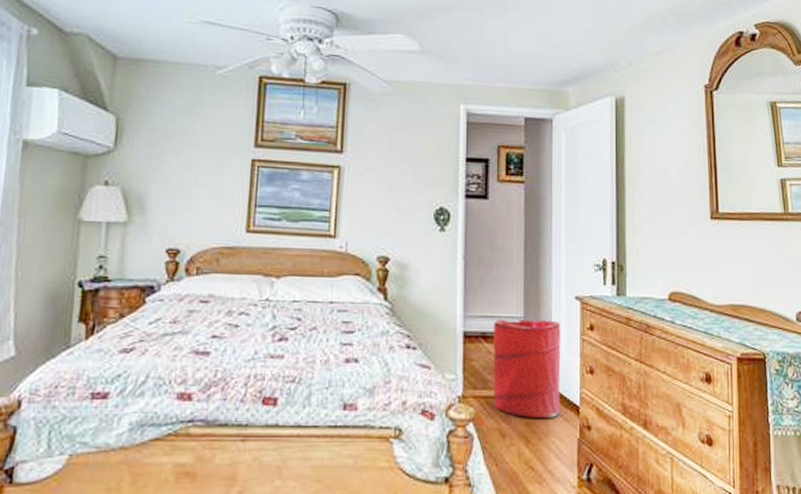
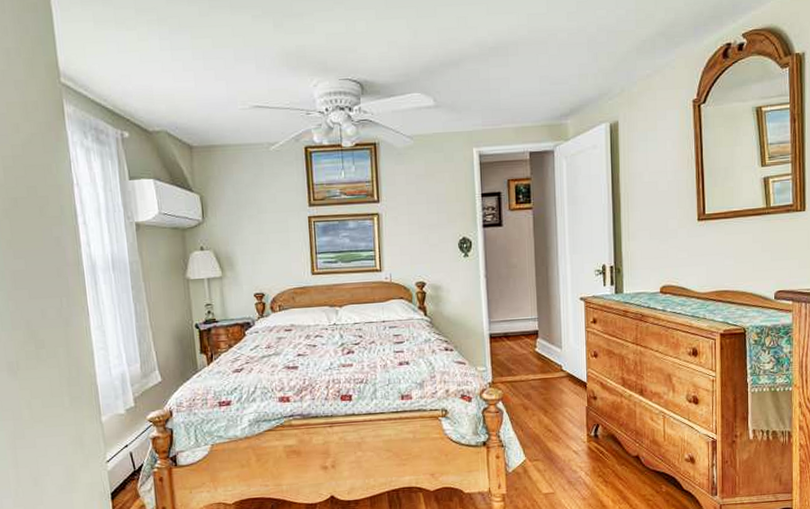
laundry hamper: present [493,319,561,418] -> none [514,318,571,394]

